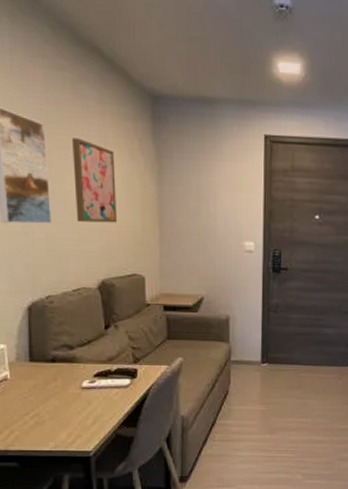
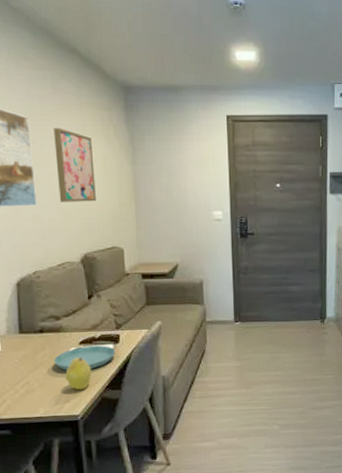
saucer: none [65,379,132,404] -> present [53,345,116,370]
fruit: none [78,390,107,425] -> present [65,357,92,390]

